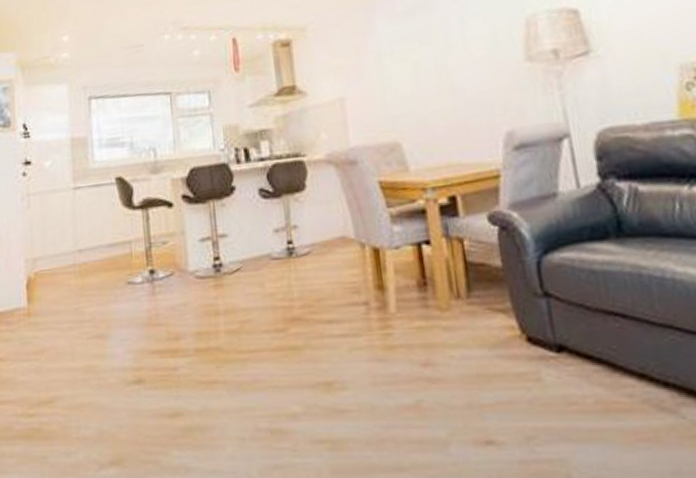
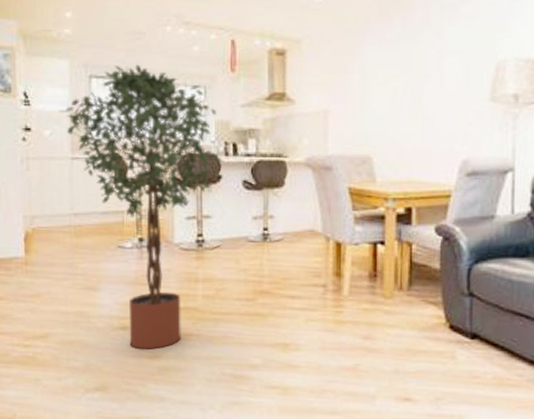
potted tree: none [59,78,235,406] -> present [59,64,223,350]

